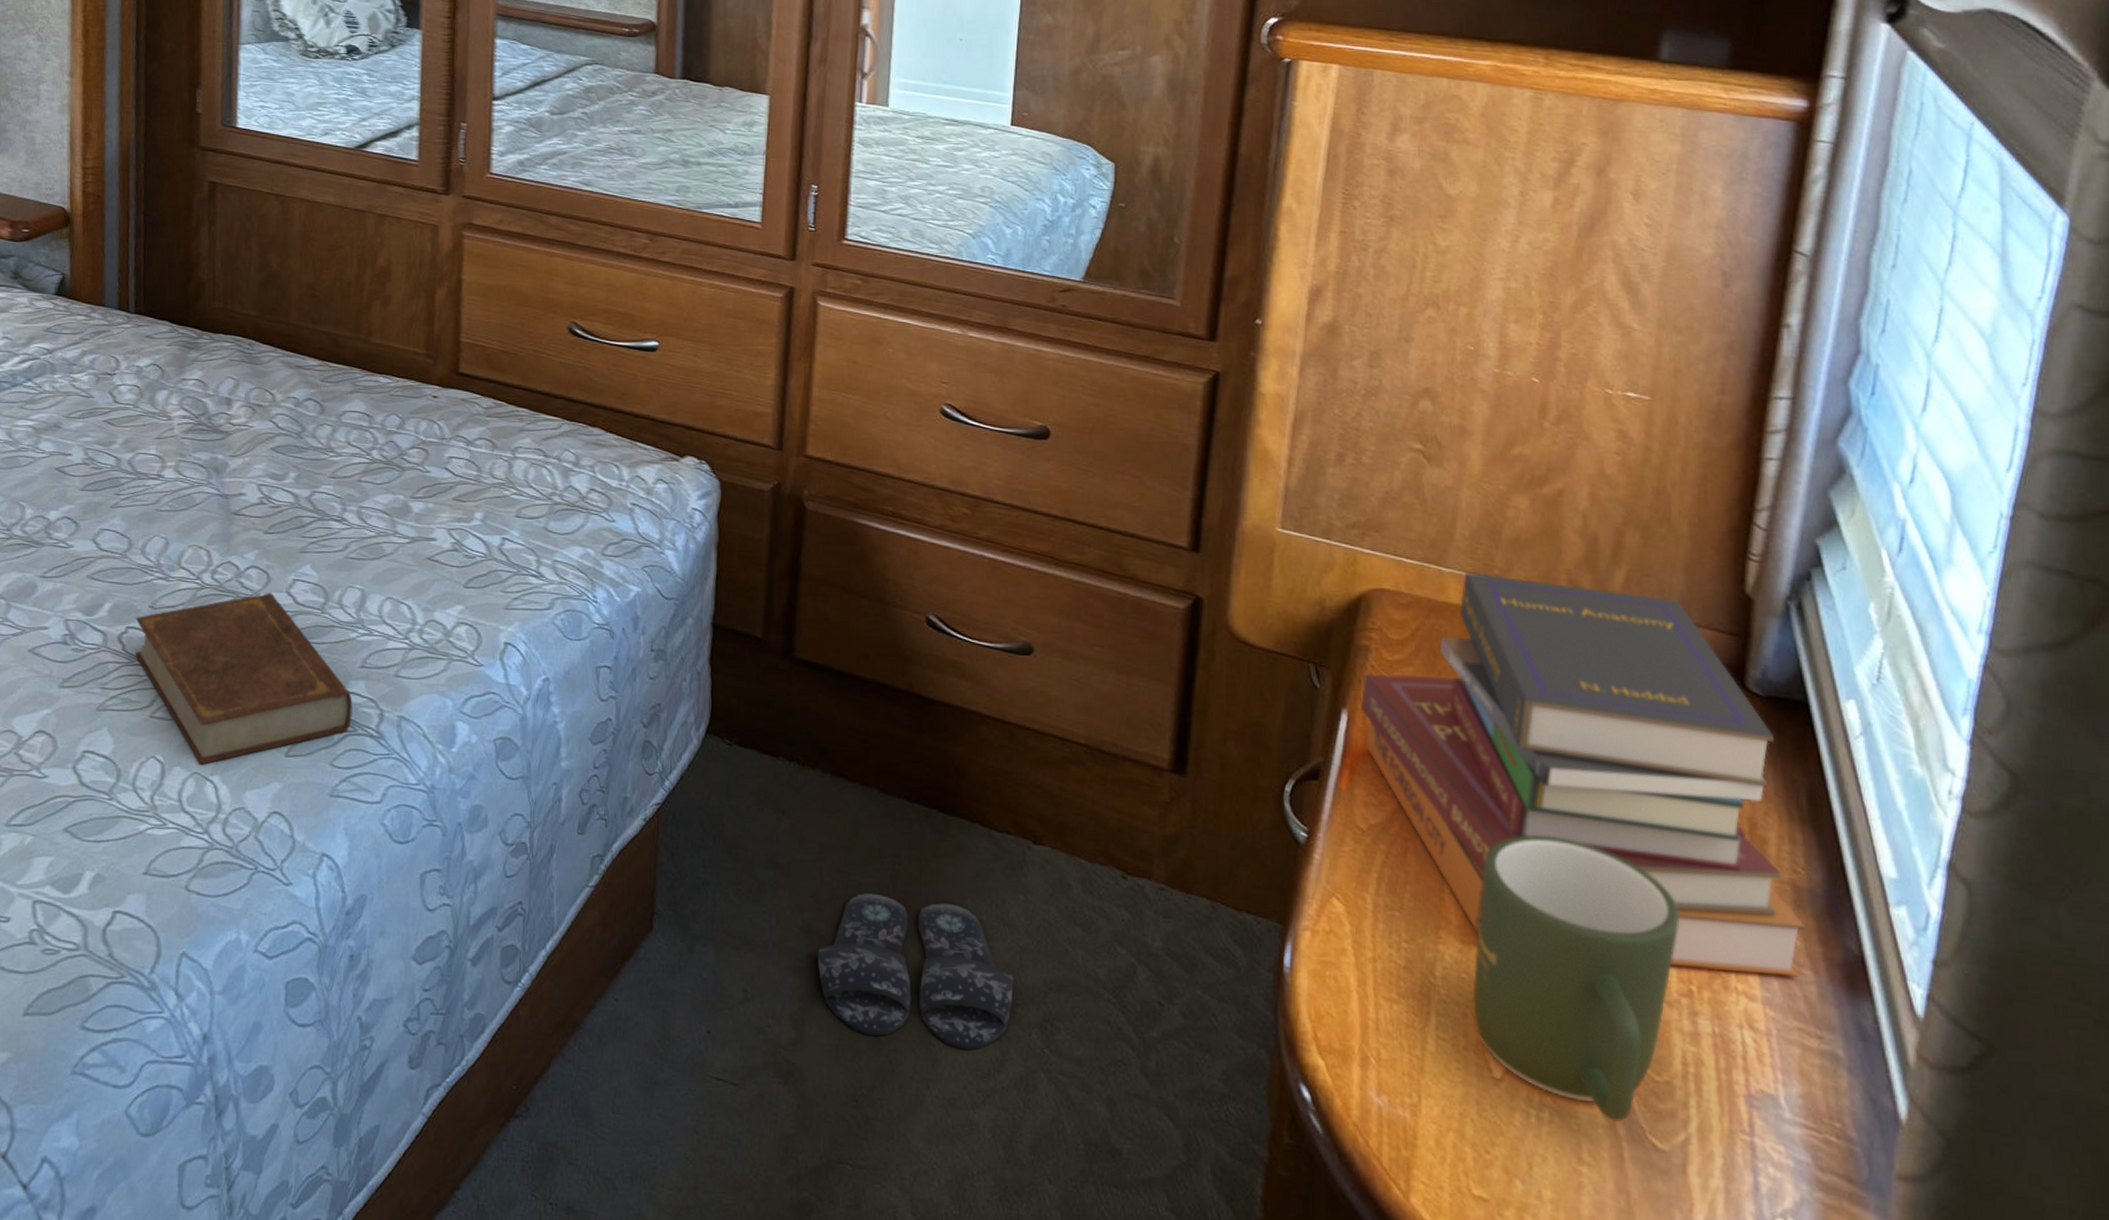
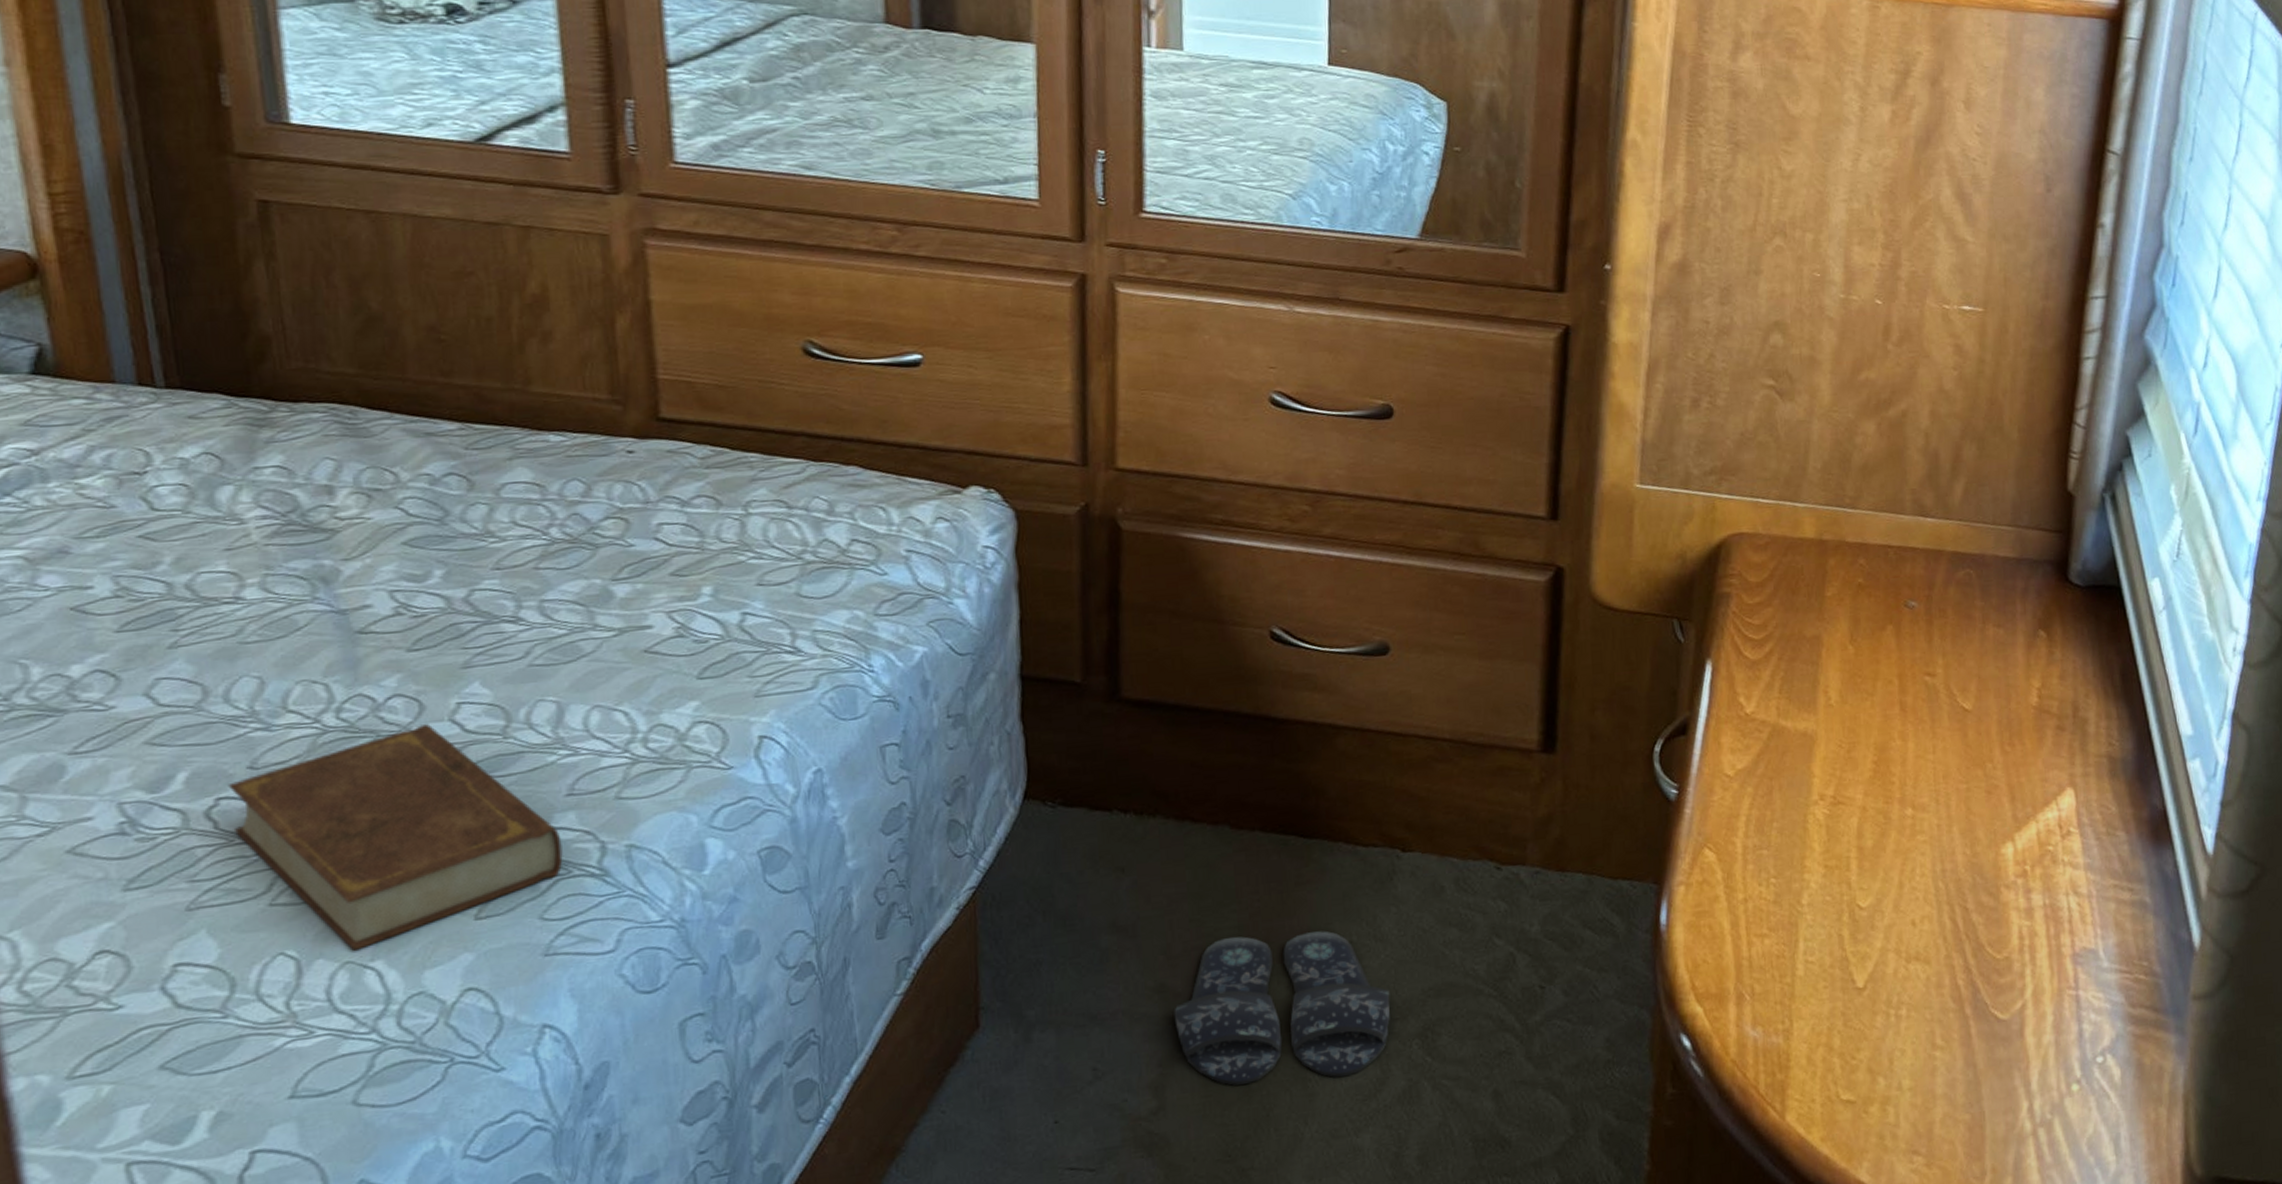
books: present [1360,572,1806,977] -> none [1723,503,2120,856]
mug: present [1473,835,1680,1123] -> none [1836,750,2015,1005]

